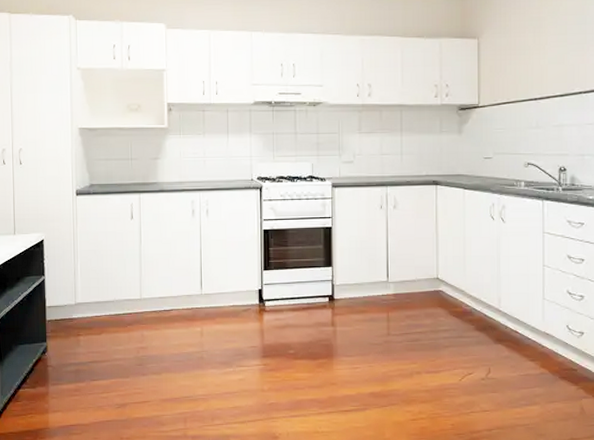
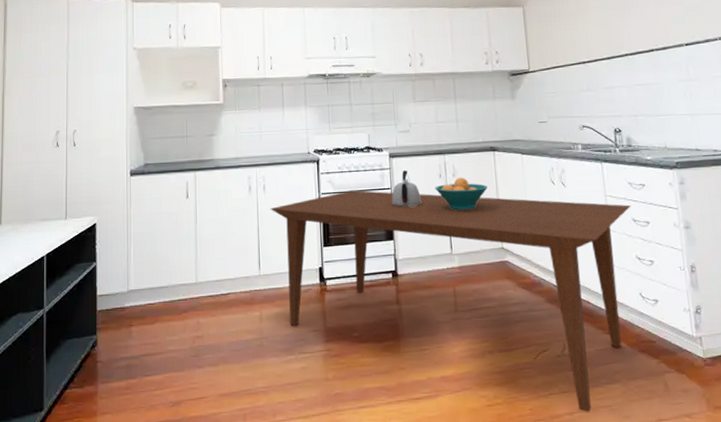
dining table: none [213,217,568,429] -> present [270,190,631,412]
kettle: none [332,200,361,236] -> present [391,170,421,207]
fruit bowl: none [375,209,427,241] -> present [435,177,488,210]

